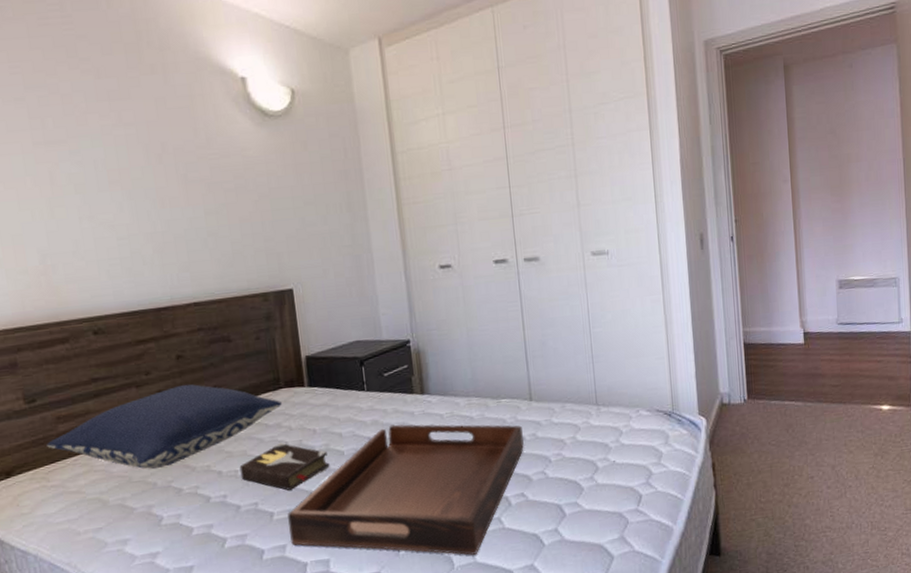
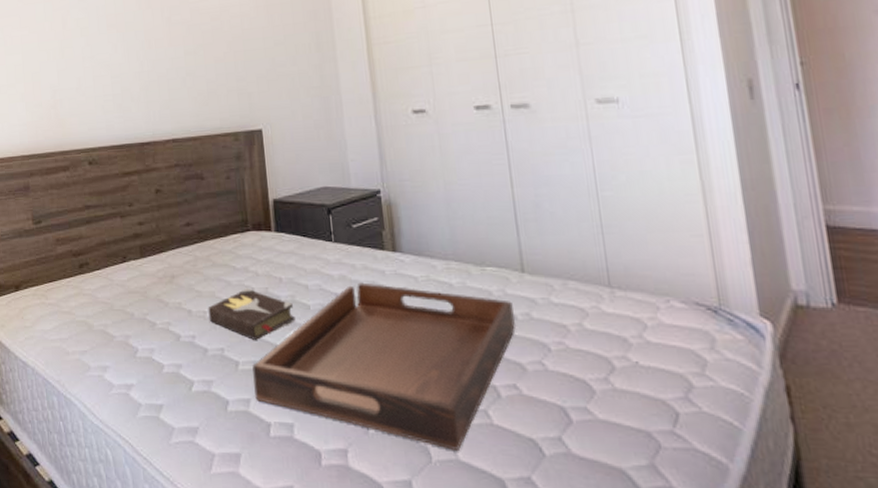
pillow: present [47,384,282,469] -> none [47,218,249,299]

